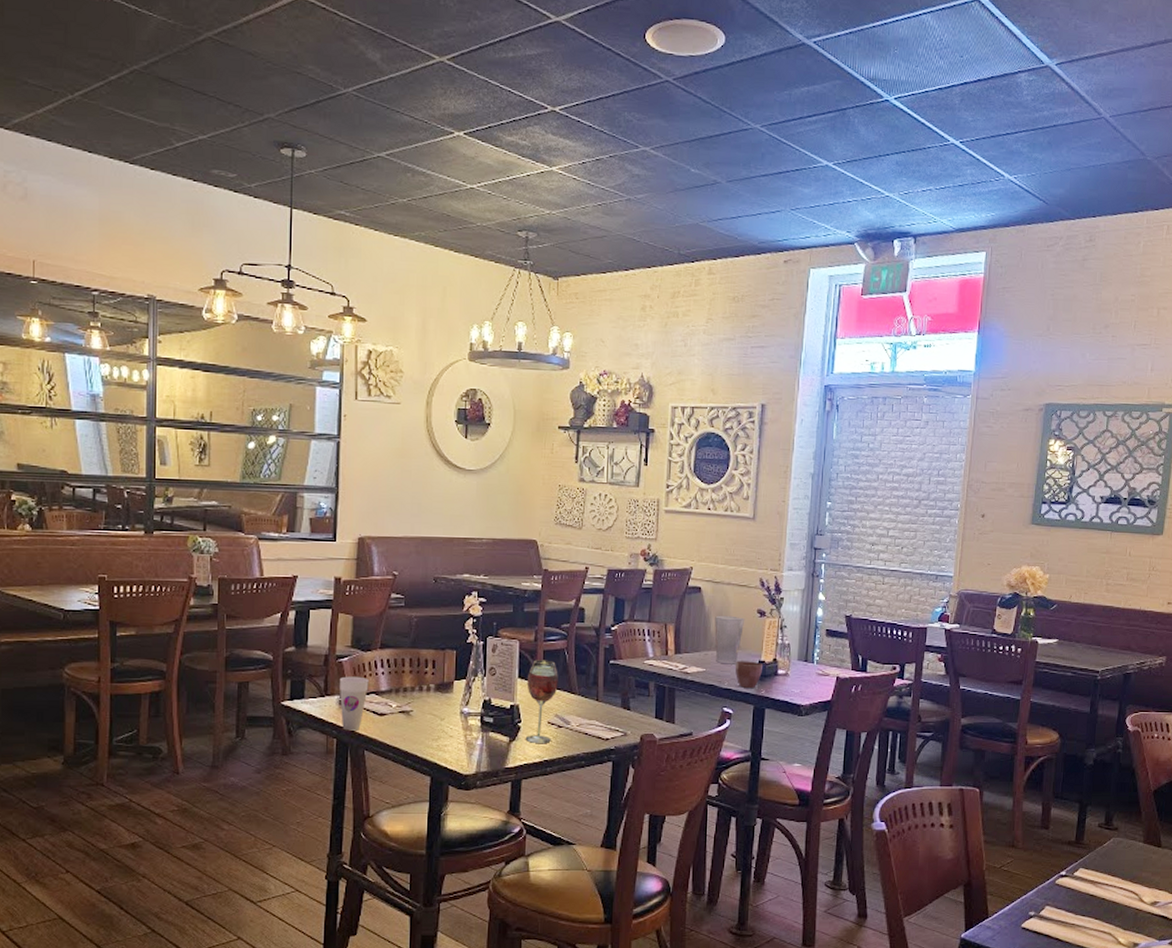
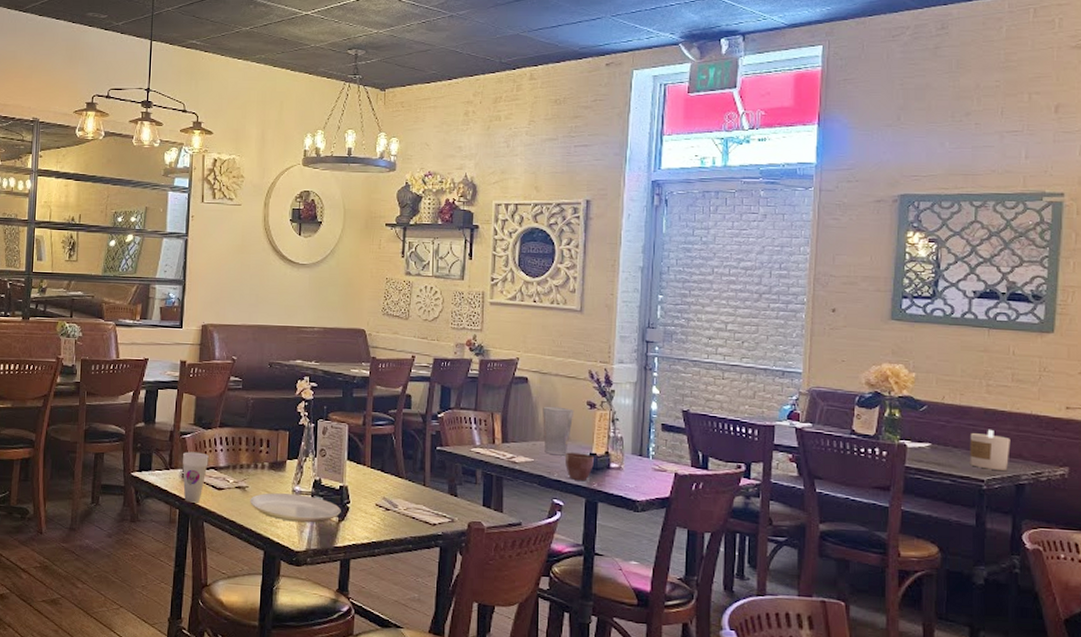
plate: none [415,716,512,745] -> present [250,493,341,523]
wineglass: present [525,660,558,743] -> none [353,443,386,525]
candle: none [1088,624,1122,663] -> present [970,429,1011,472]

